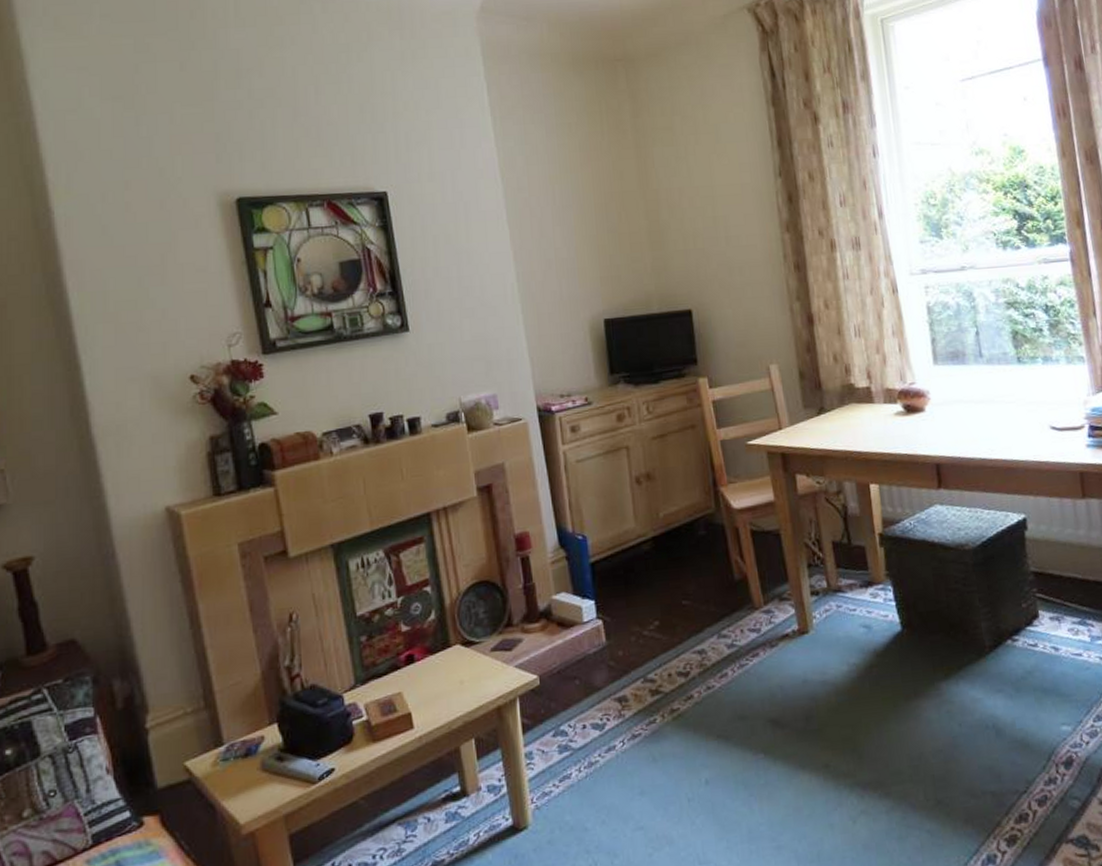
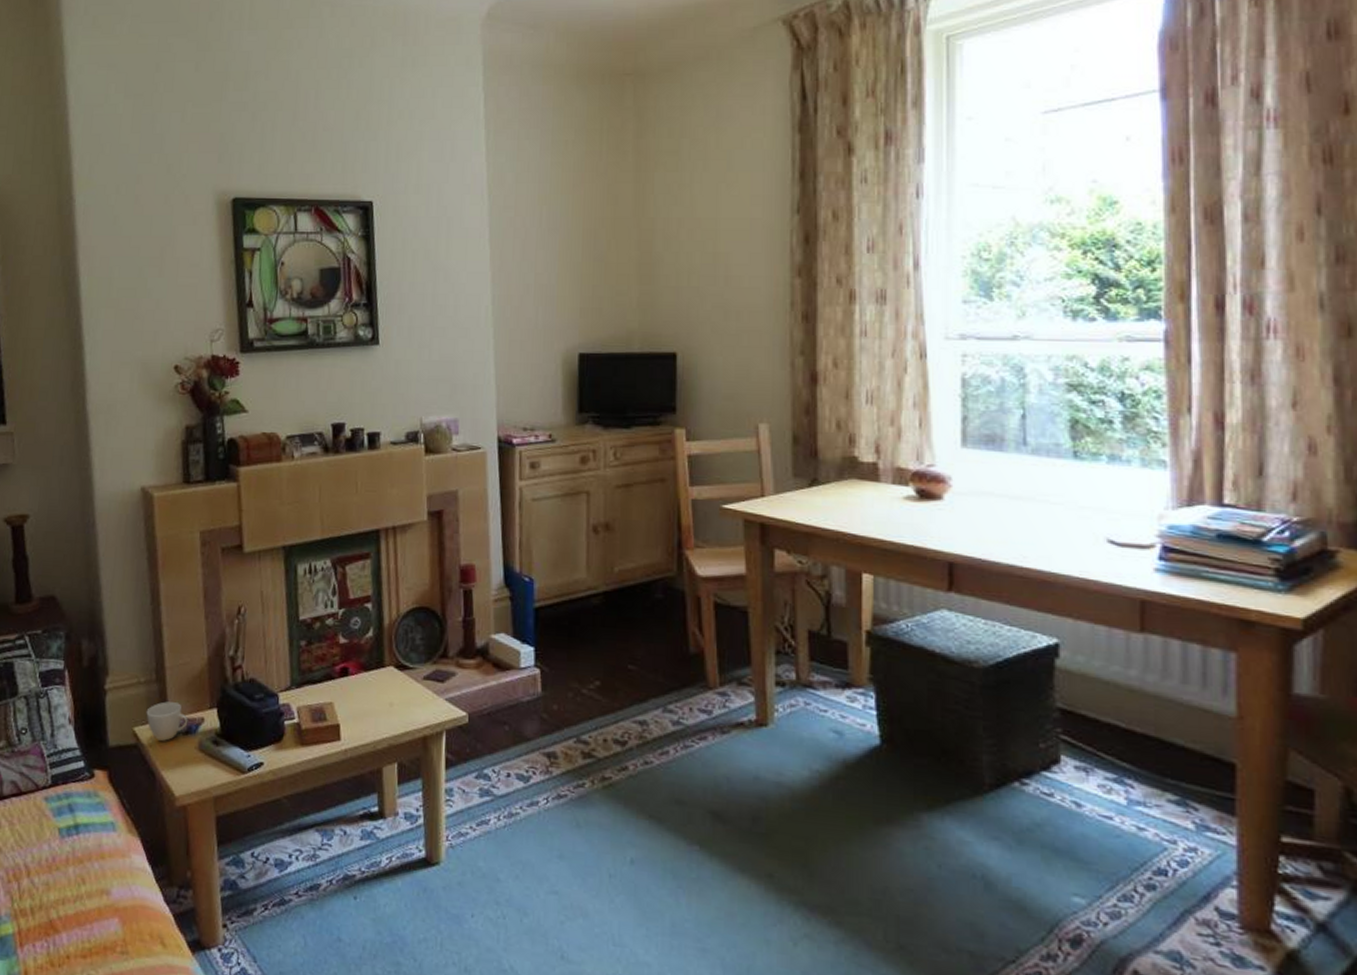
cup: none [197,726,247,770] -> present [146,701,188,741]

